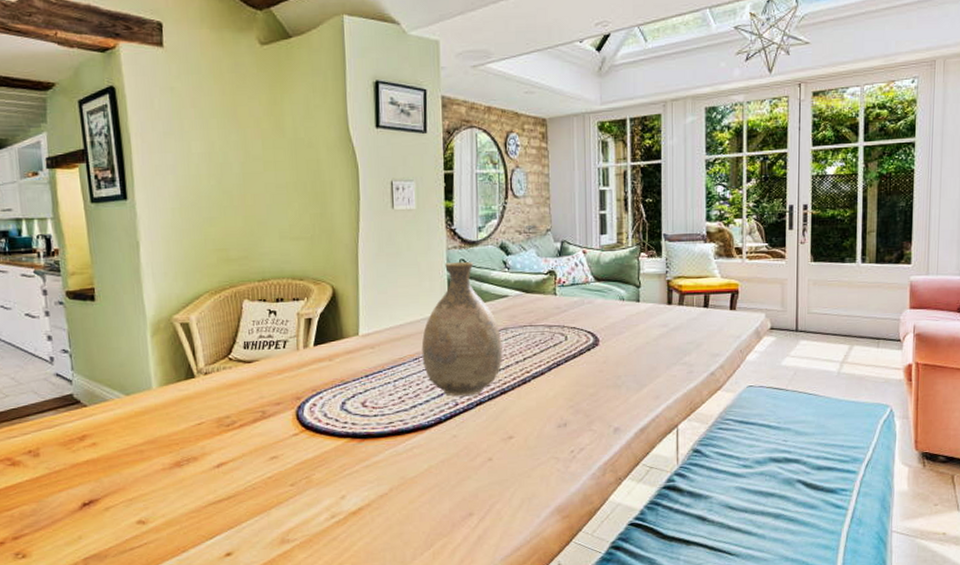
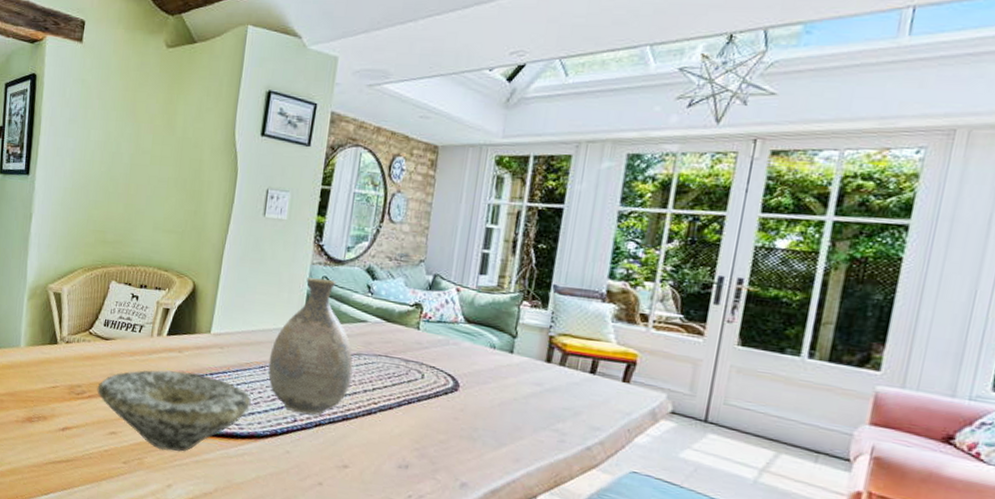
bowl: none [248,378,411,464] -> present [97,370,251,452]

